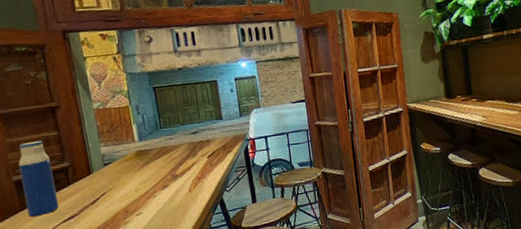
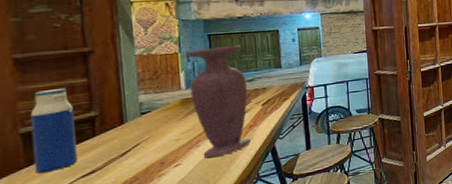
vase: none [135,97,200,209] -> present [186,45,251,158]

